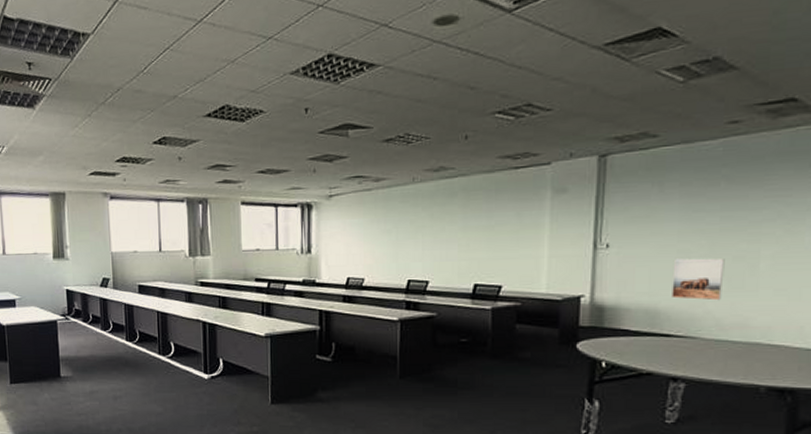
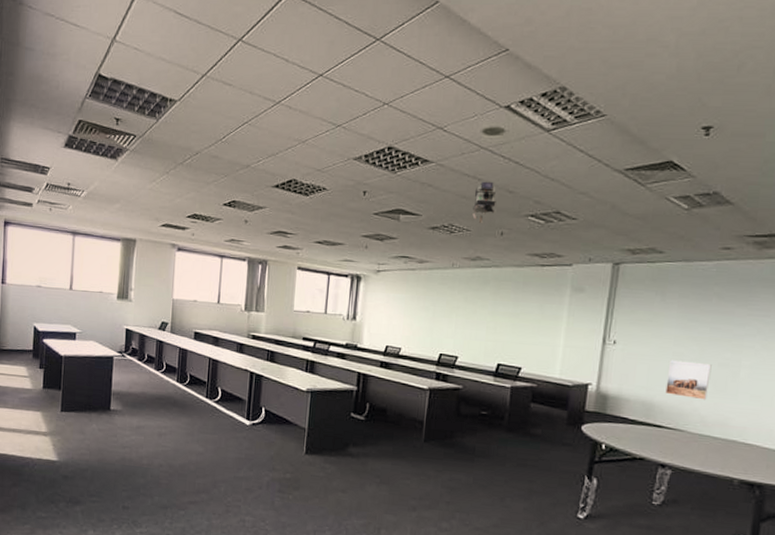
camera: none [430,79,456,128] -> present [472,181,496,223]

